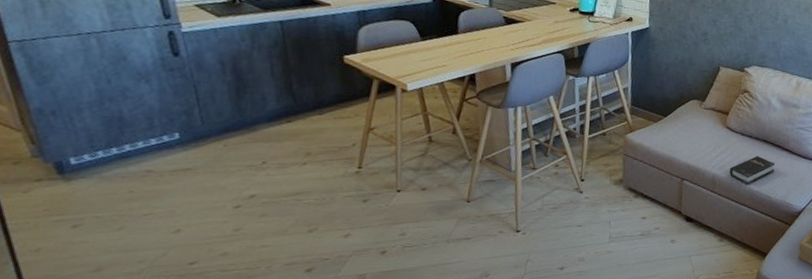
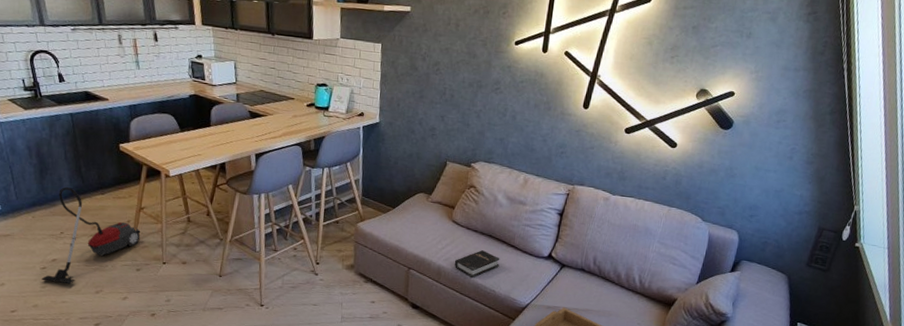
vacuum cleaner: none [234,108,369,225] -> present [41,187,141,285]

